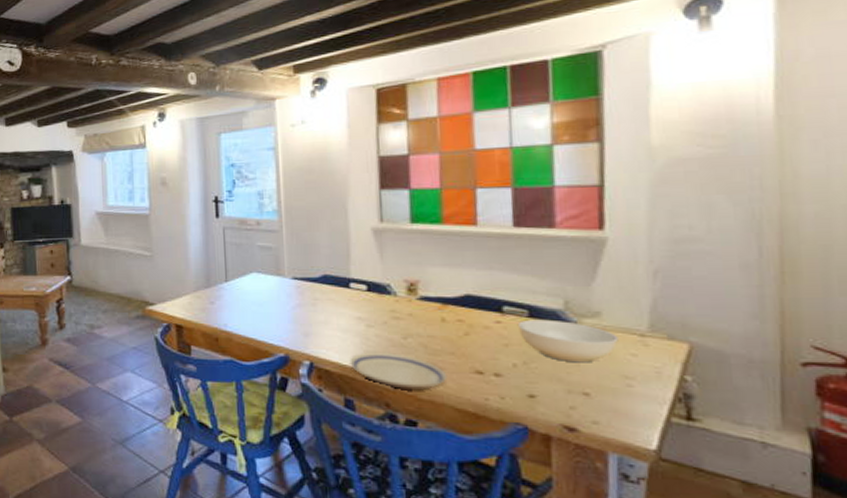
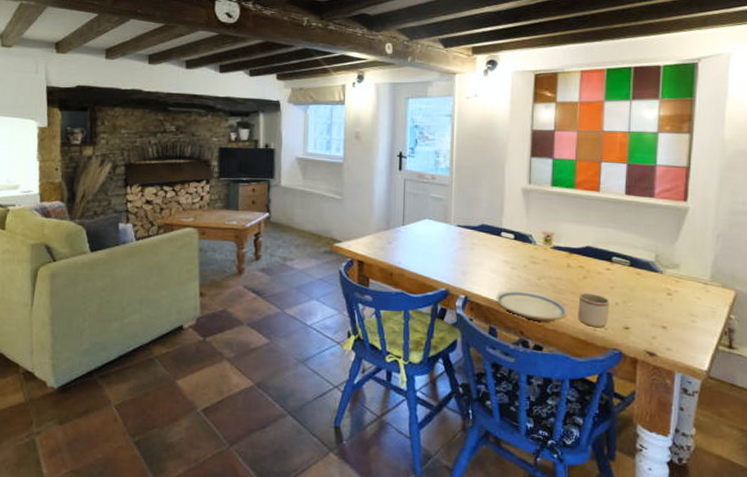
mug: none [460,352,505,397] -> present [578,292,610,328]
bowl: present [517,319,619,363] -> none [621,268,690,304]

